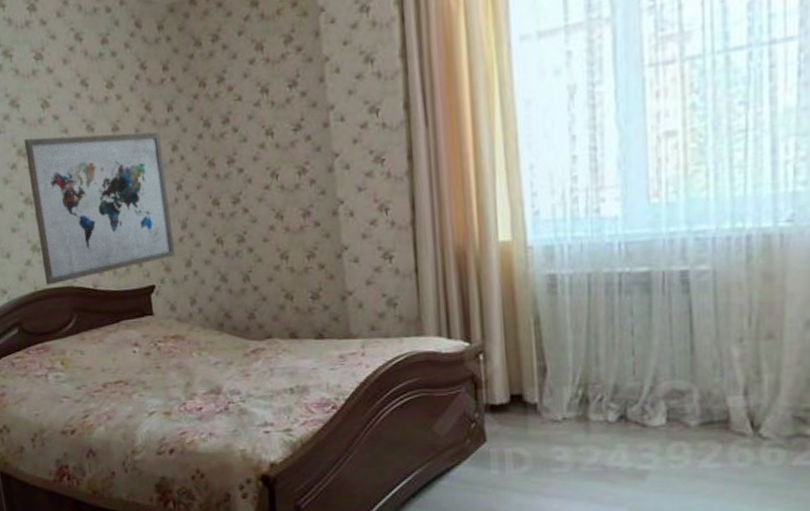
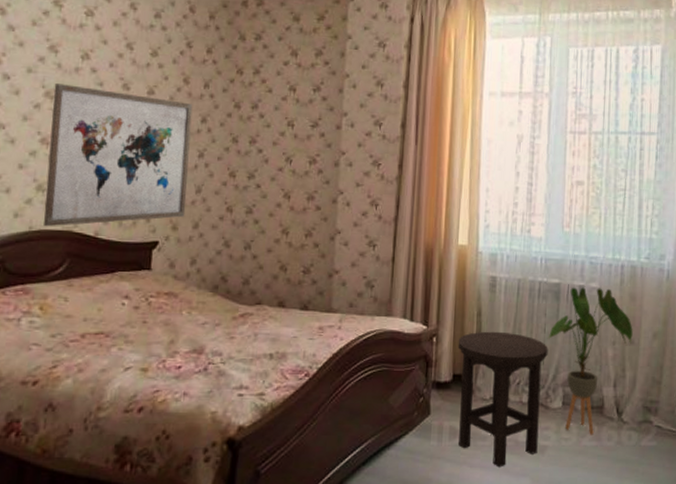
stool: none [512,340,640,497] -> present [458,331,548,467]
house plant: none [638,269,771,456] -> present [548,287,633,435]

